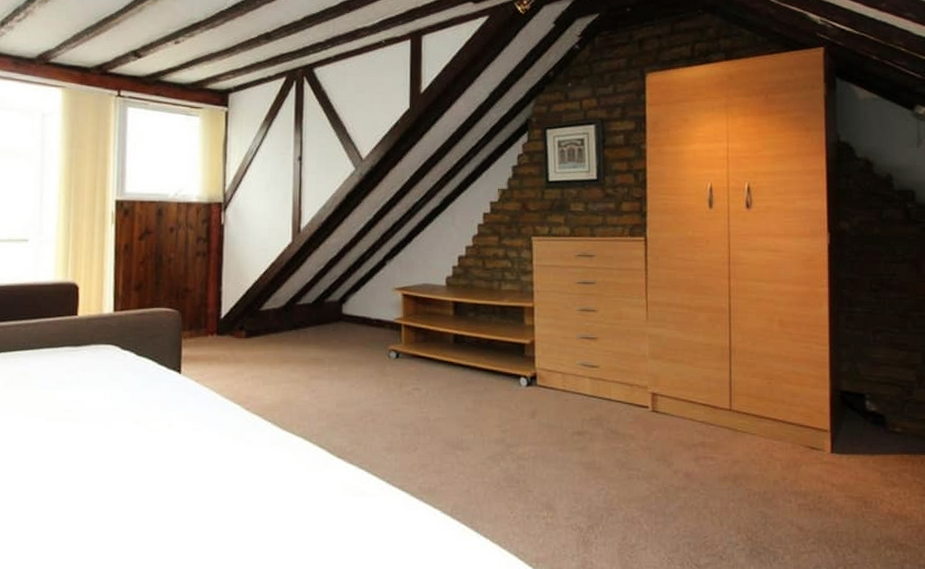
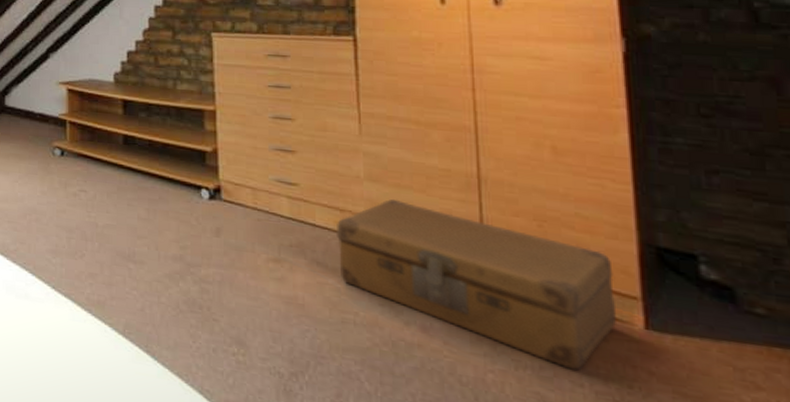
suitcase: none [627,371,815,491] -> present [337,199,618,371]

